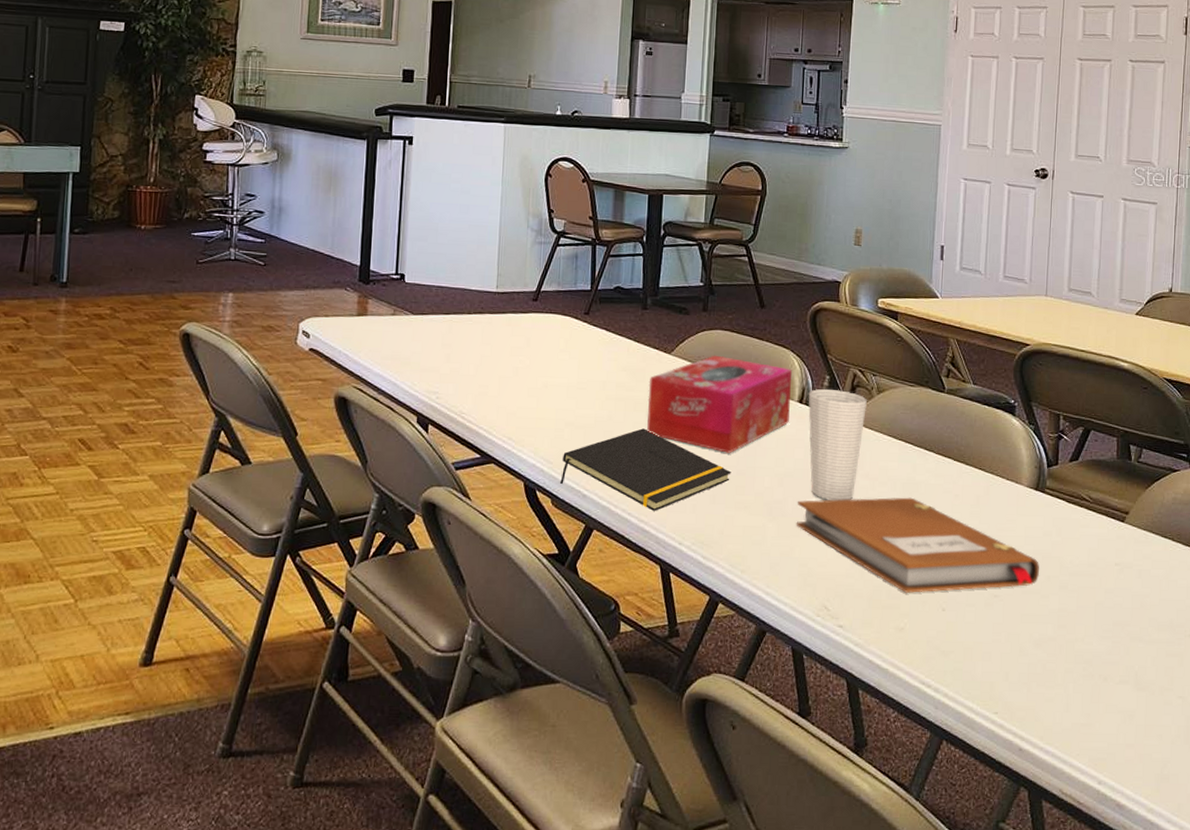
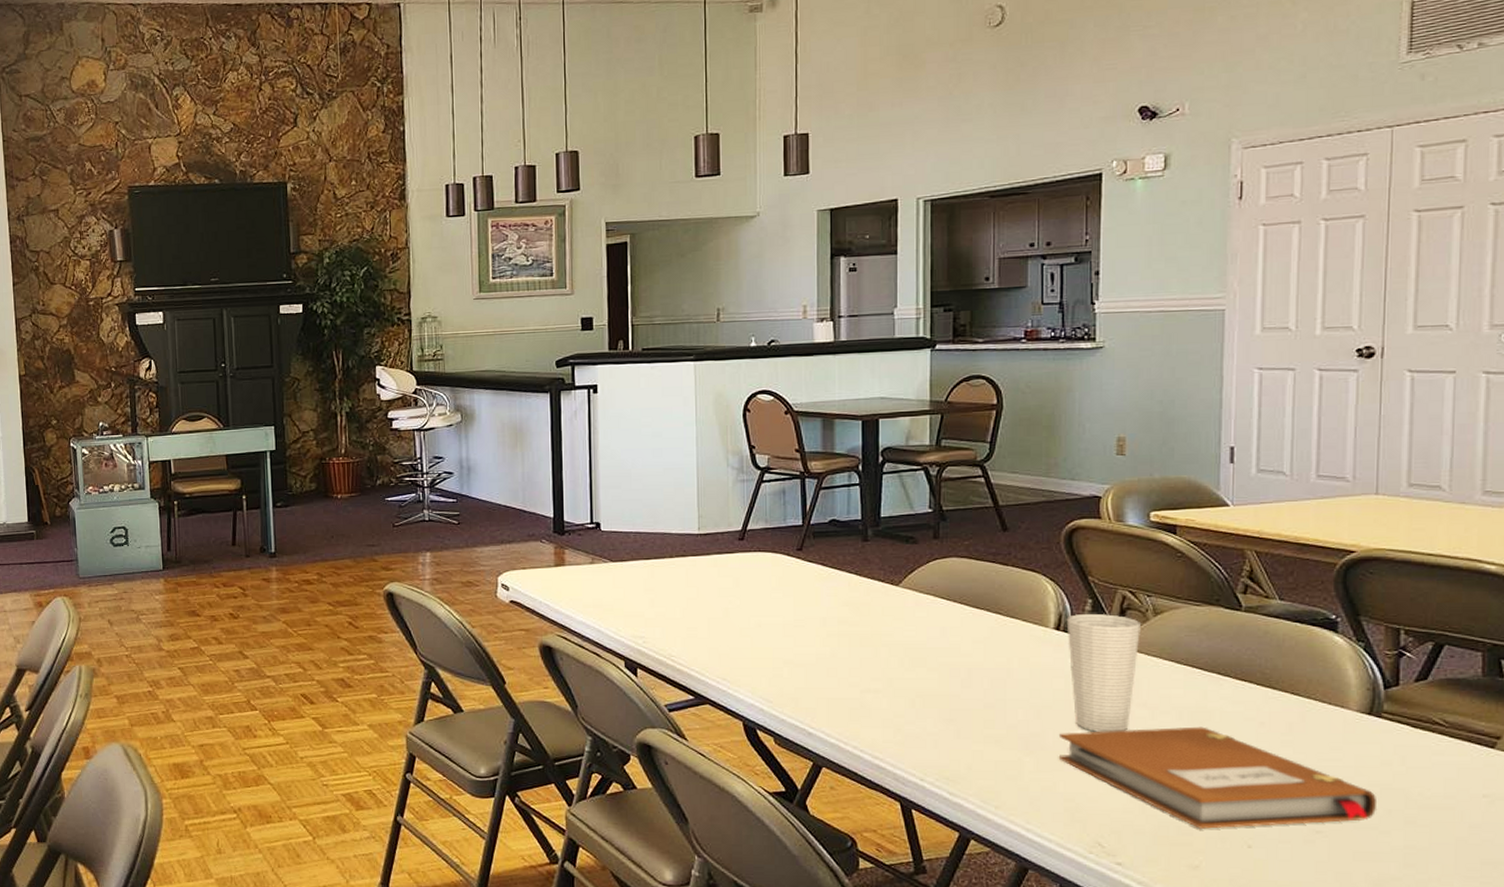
notepad: present [560,428,732,511] -> none [782,664,978,747]
tissue box: present [647,355,792,453] -> none [875,584,1045,686]

